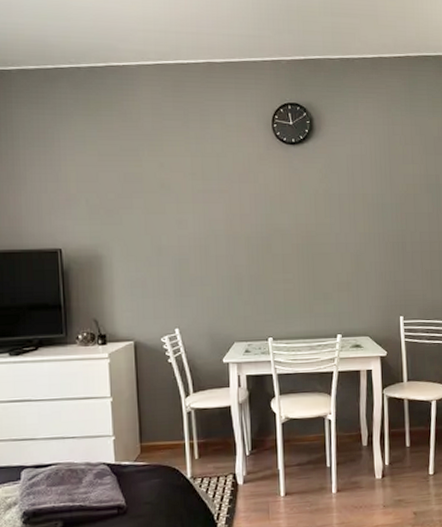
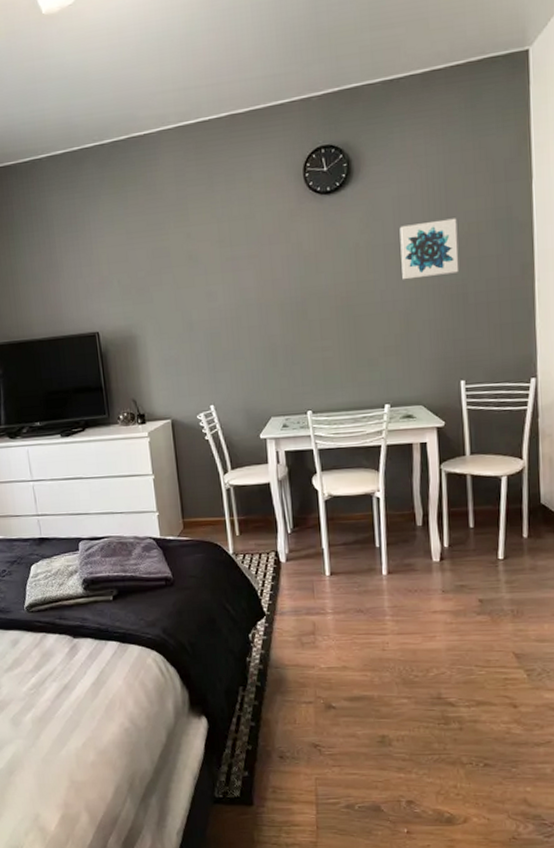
wall art: none [352,179,399,226] -> present [399,218,459,280]

